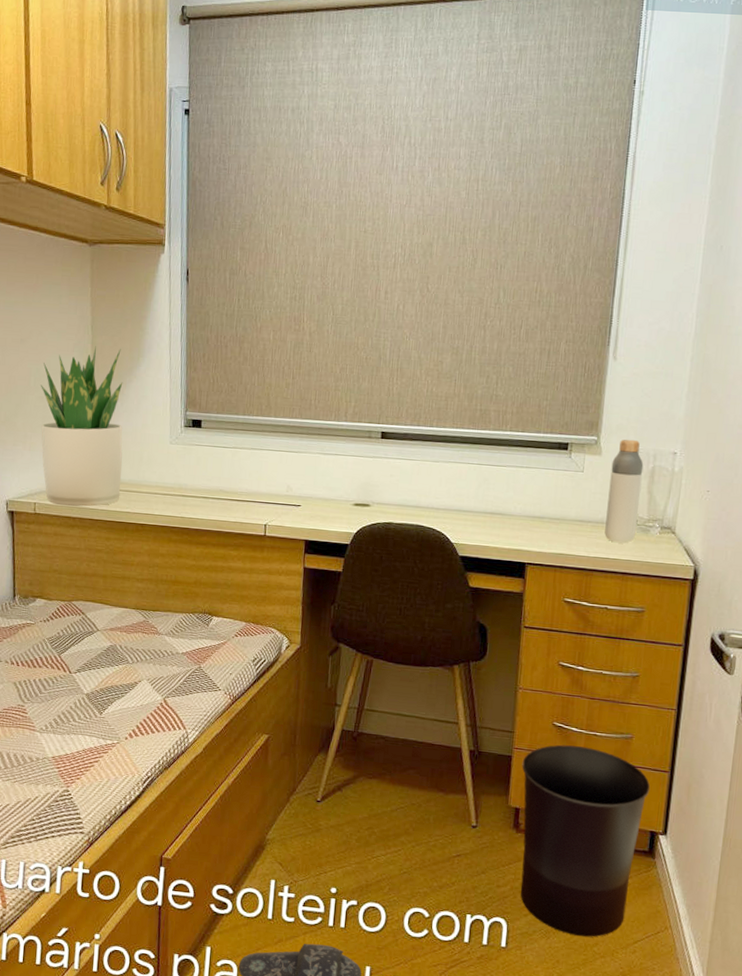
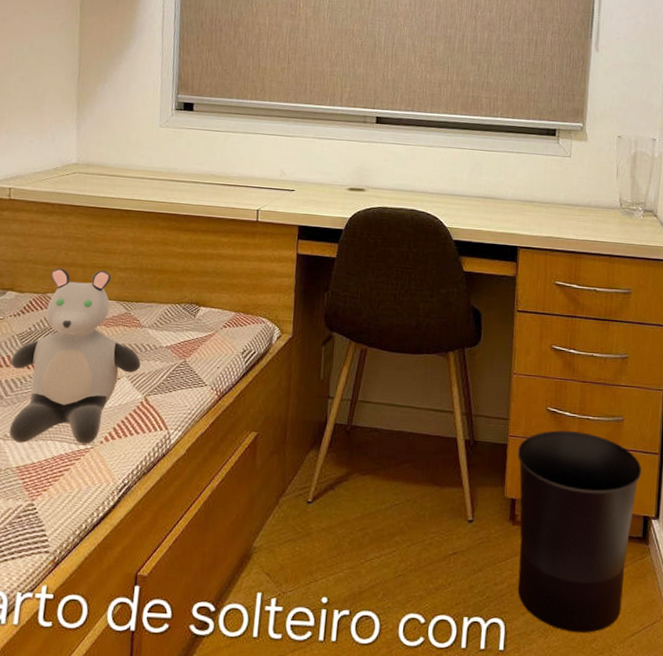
planter: present [40,346,123,507] -> none [20,26,112,192]
stuffed animal: none [43,578,160,740] -> present [9,268,141,445]
bottle: present [604,439,644,544] -> none [592,125,626,227]

